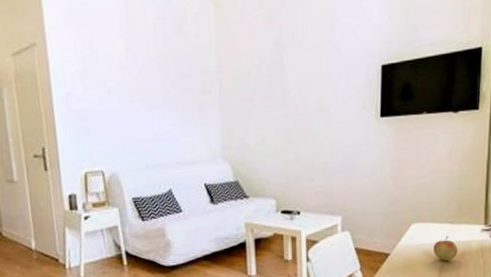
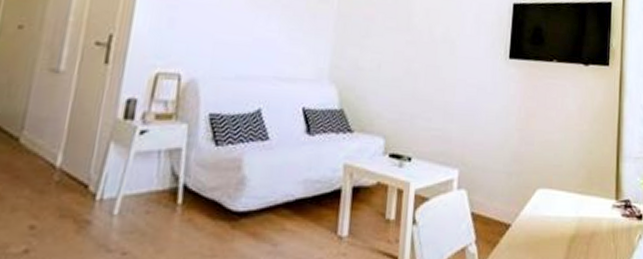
apple: present [434,236,458,261] -> none [560,209,587,241]

